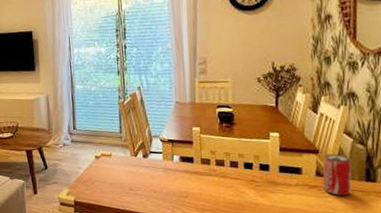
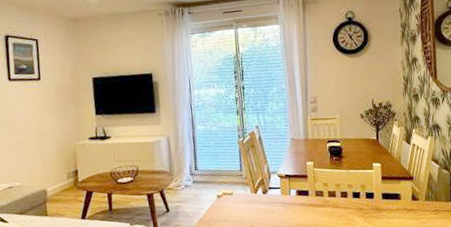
beverage can: present [322,153,352,196] -> none [417,179,441,217]

